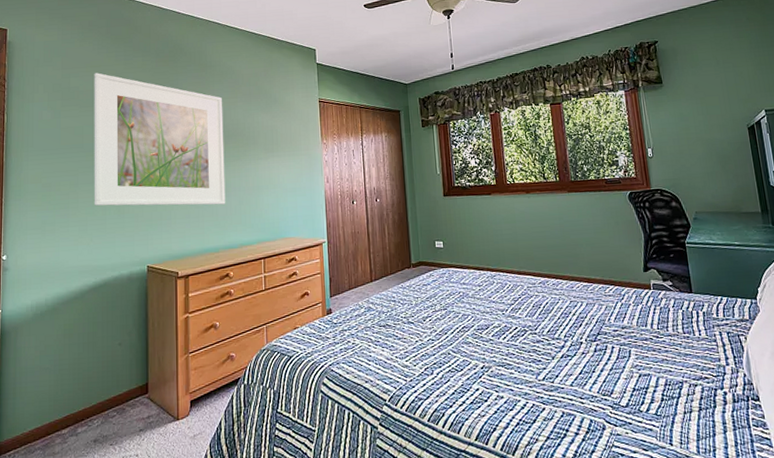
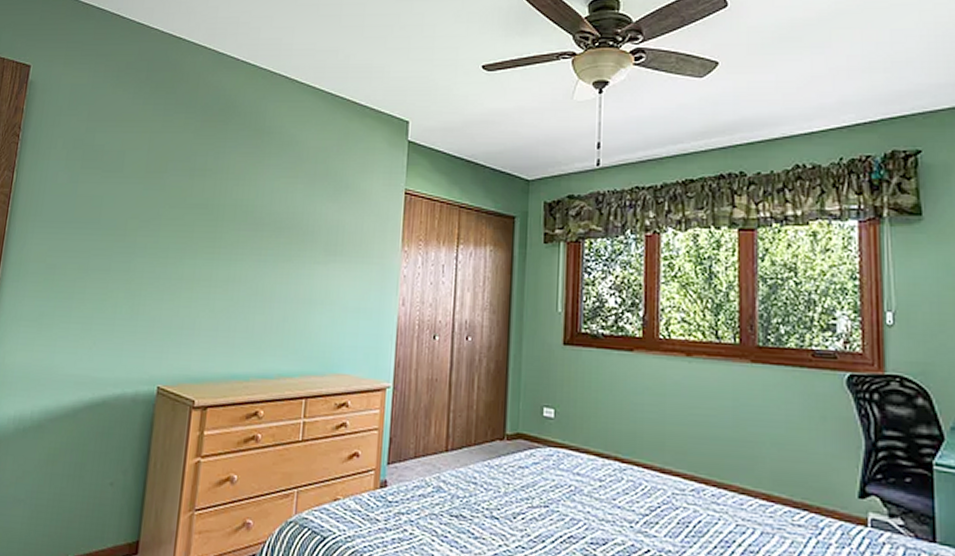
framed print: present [94,73,226,206] -> none [103,129,279,318]

